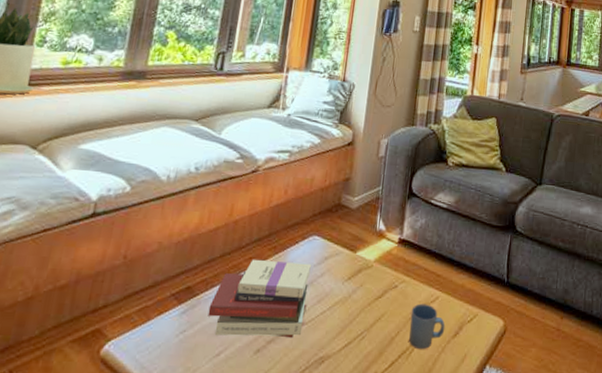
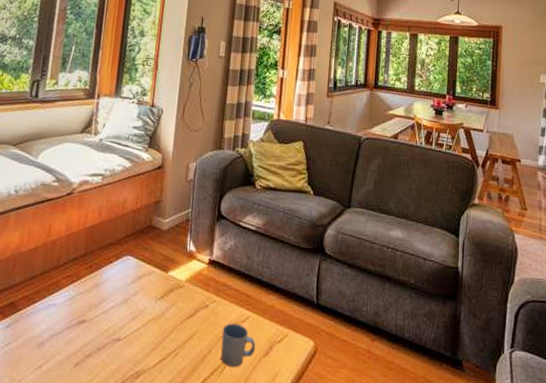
books: present [207,259,311,339] -> none [30,277,125,353]

